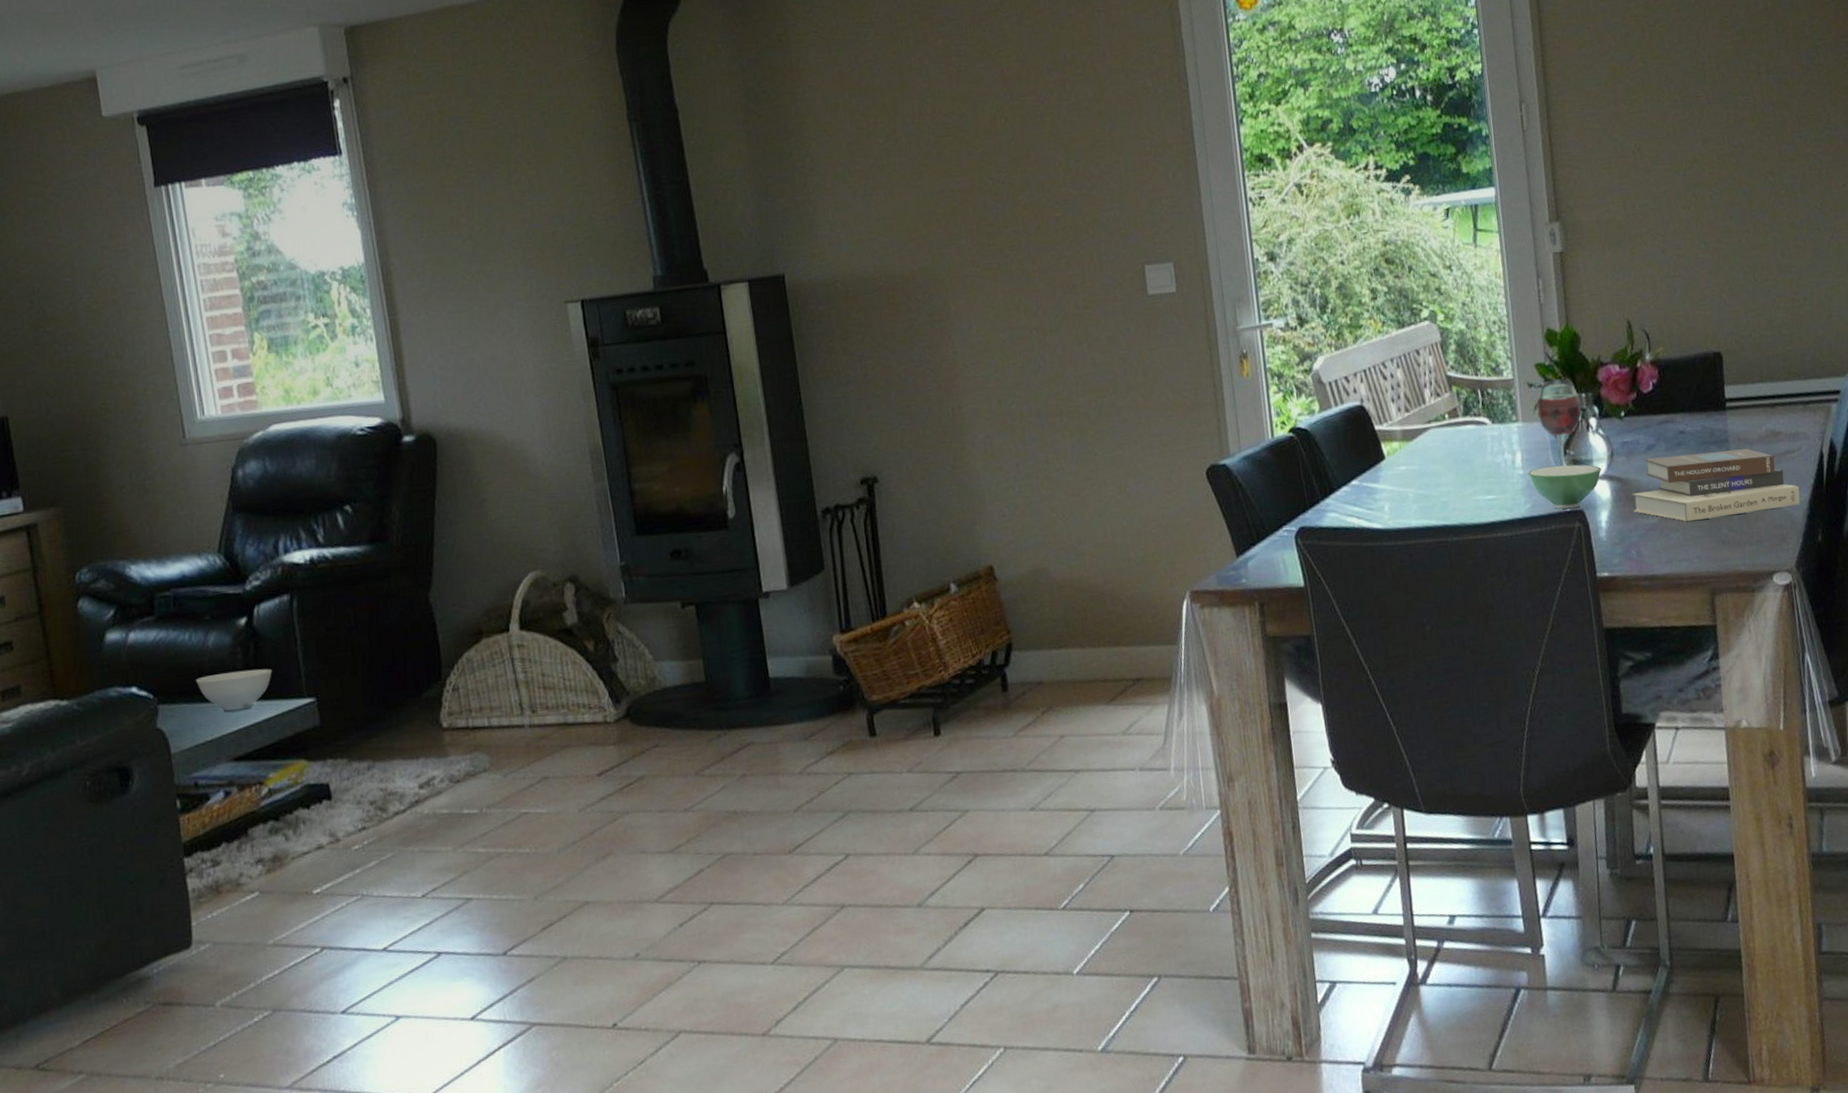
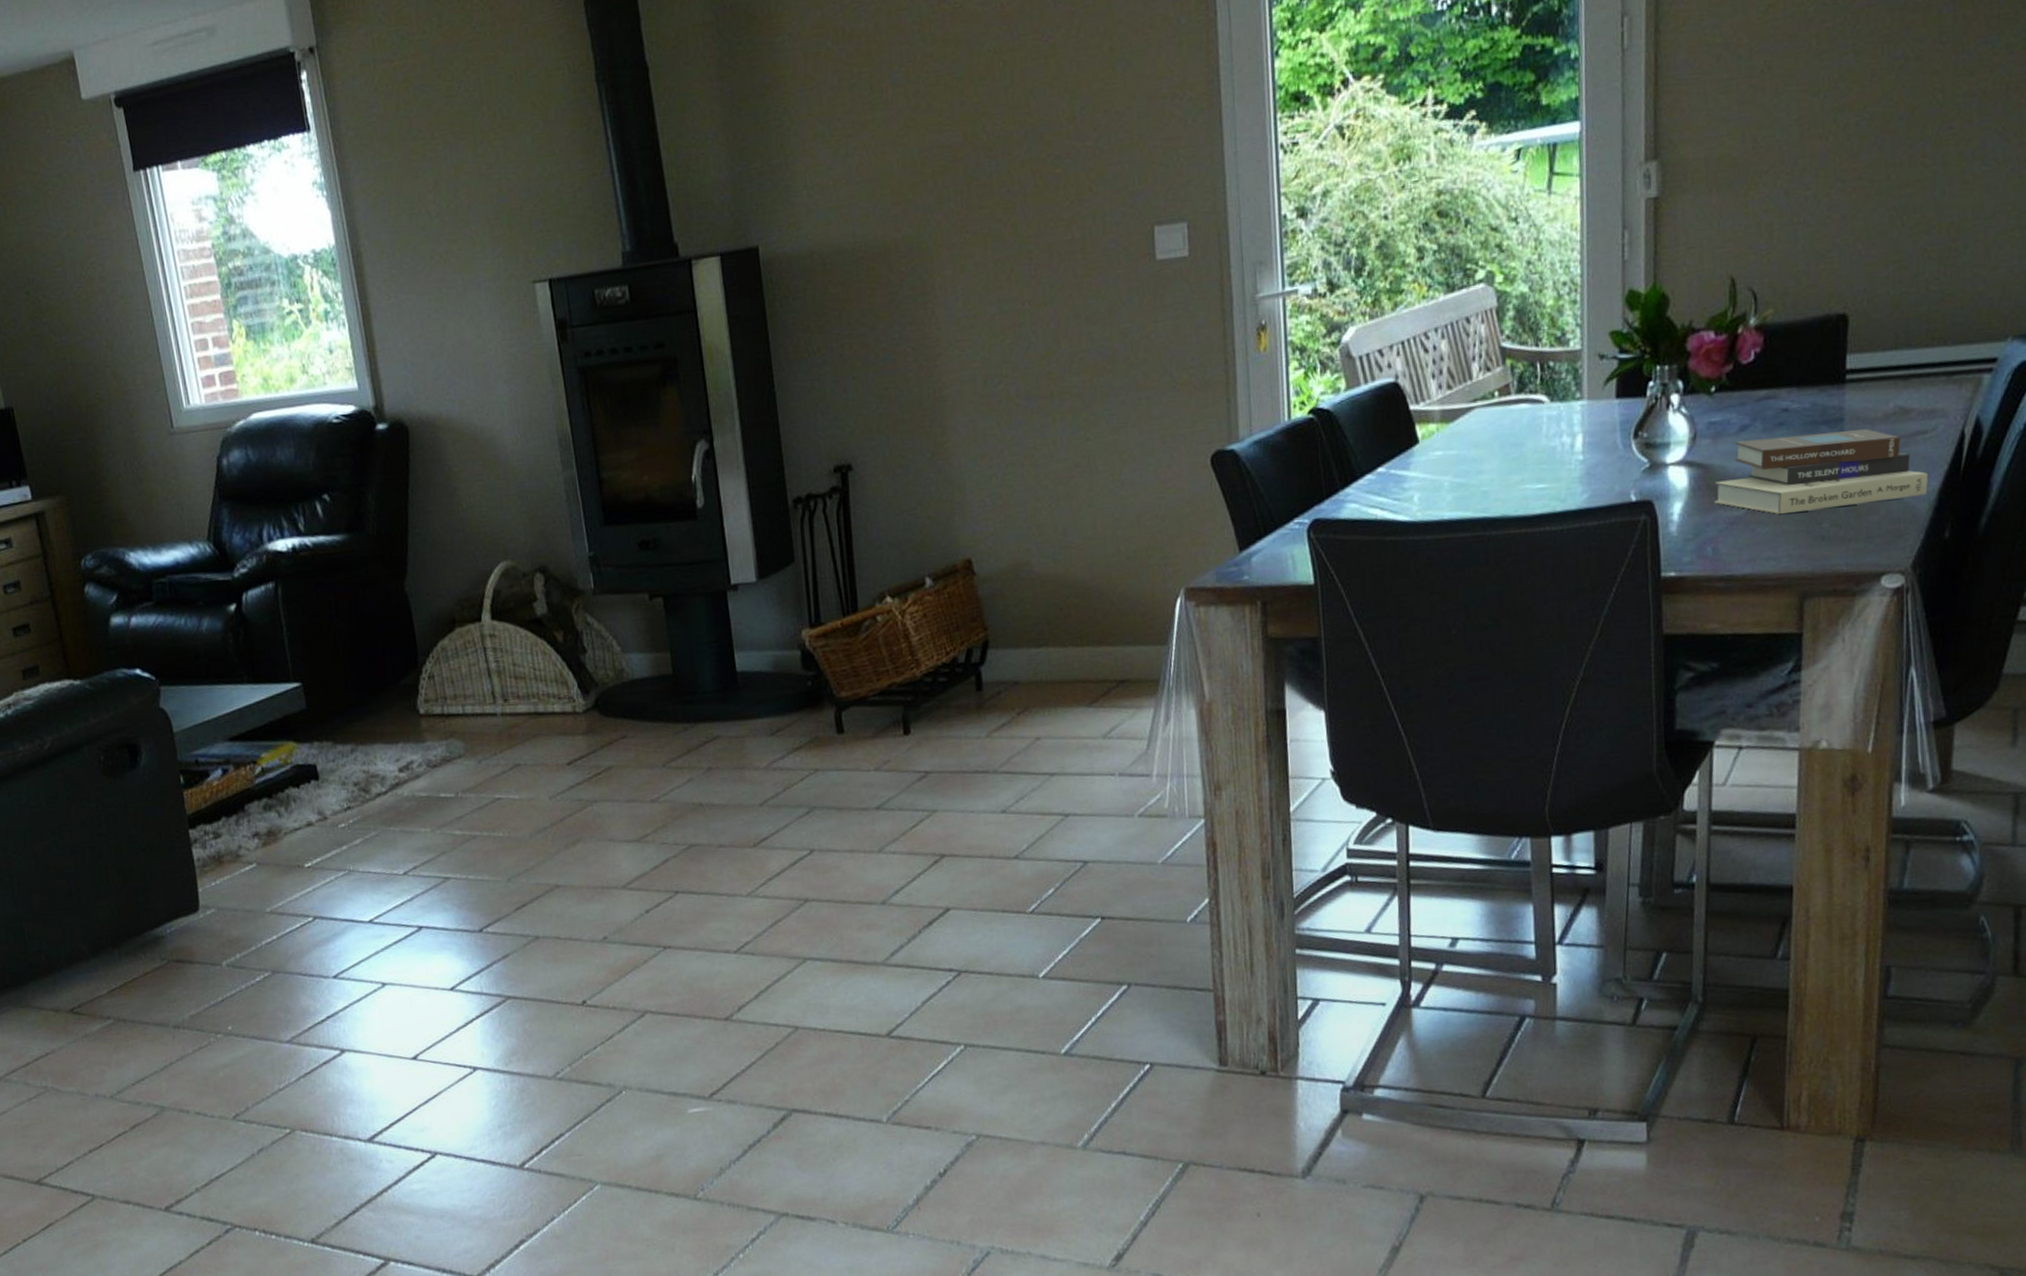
bowl: present [196,668,272,713] -> none [193,653,261,695]
bowl: present [1527,464,1601,510] -> none [1588,448,1679,501]
wineglass: present [1536,378,1582,467] -> none [1607,348,1662,452]

